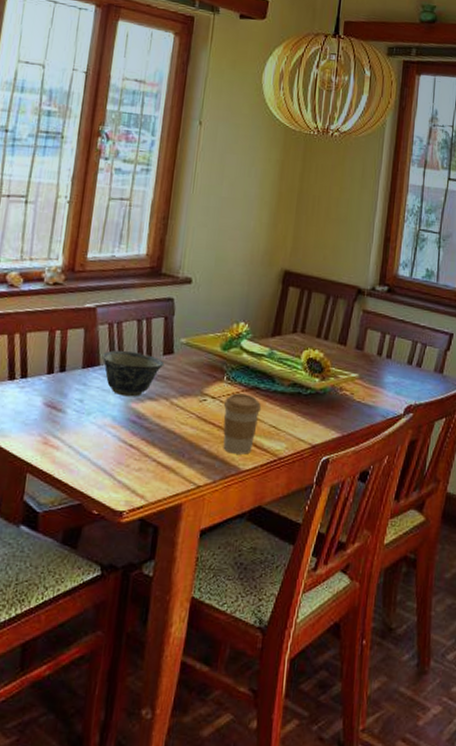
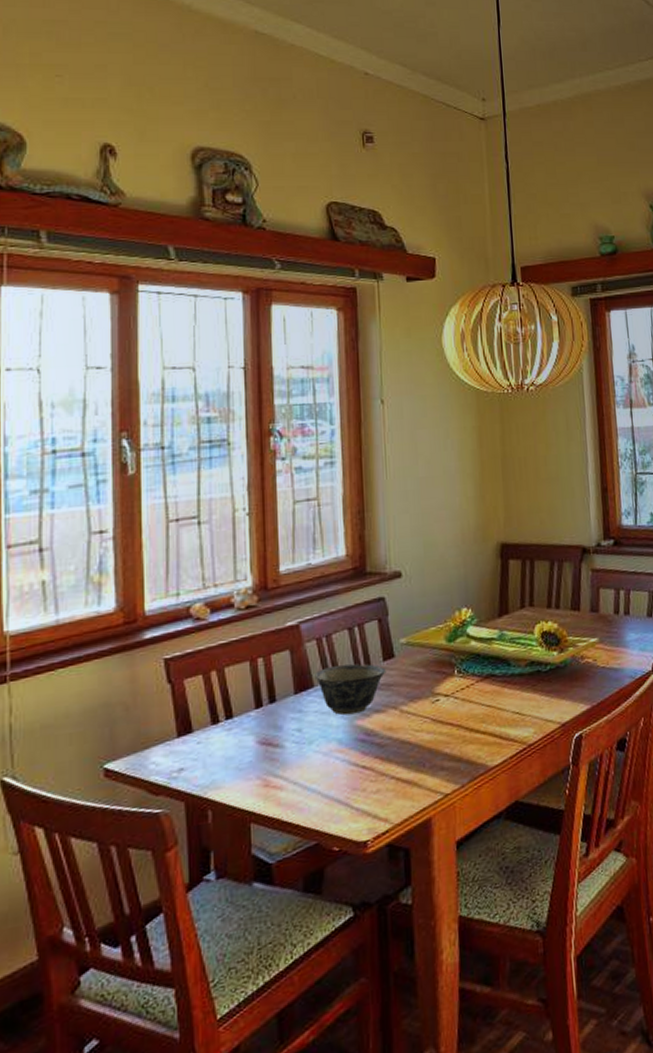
coffee cup: present [223,393,262,455] -> none [458,683,501,752]

